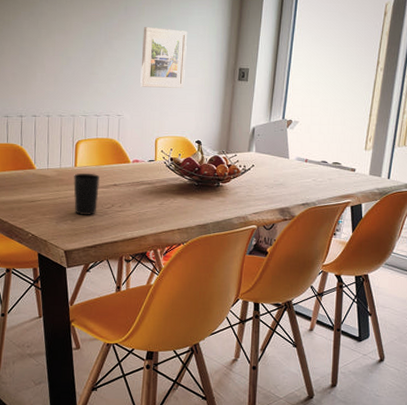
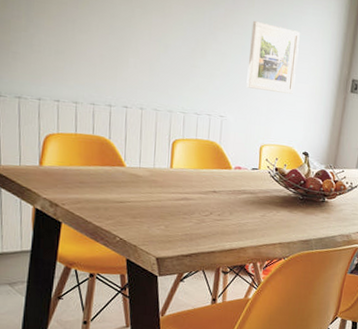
cup: present [73,173,101,216] -> none [168,175,199,223]

